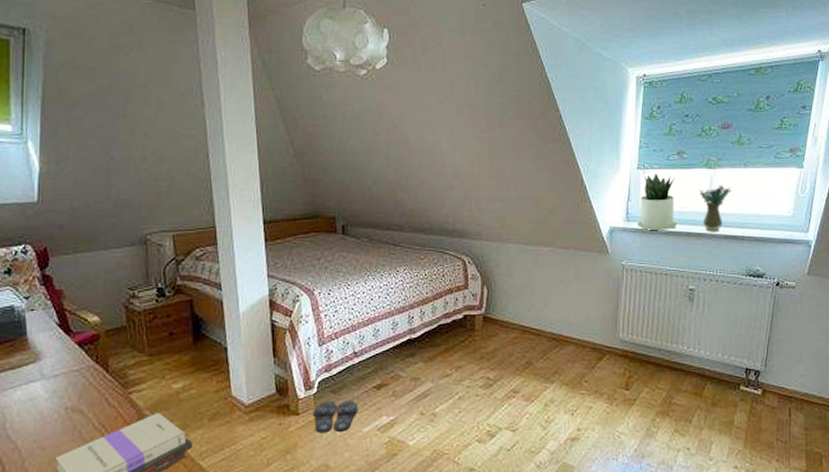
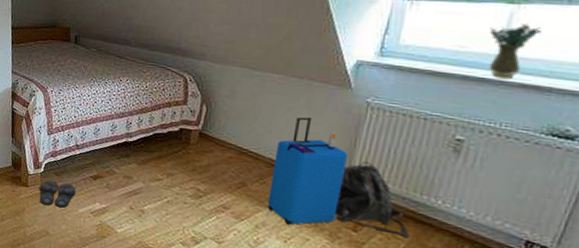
suitcase: none [553,286,614,396] -> present [267,117,348,225]
backpack: none [609,321,668,387] -> present [334,161,410,239]
planter: present [636,173,678,230] -> none [392,5,456,71]

